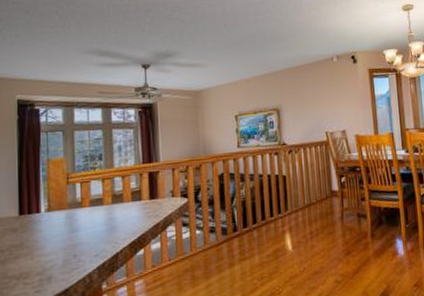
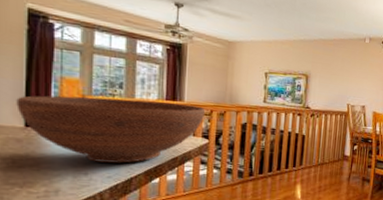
fruit bowl: none [11,164,182,242] -> present [16,95,206,164]

